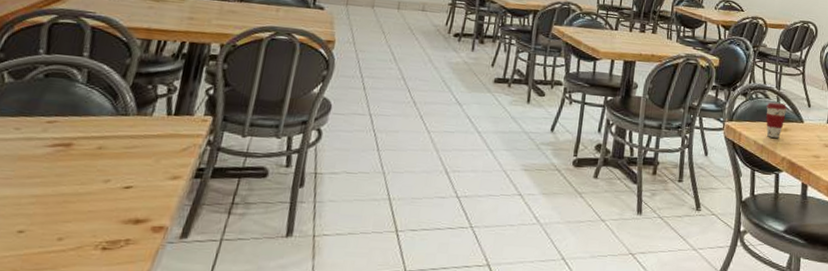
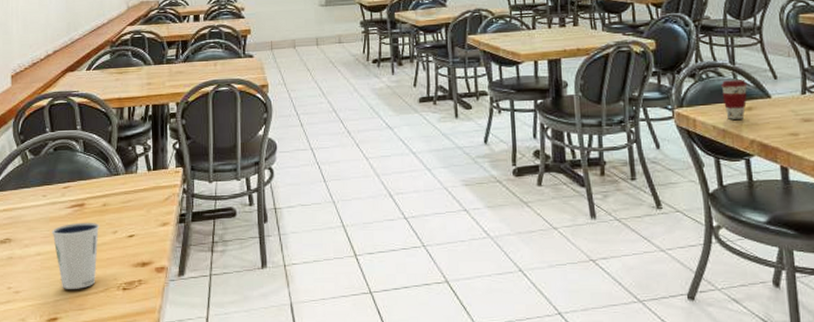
dixie cup: none [16,165,88,245] -> present [52,222,100,289]

